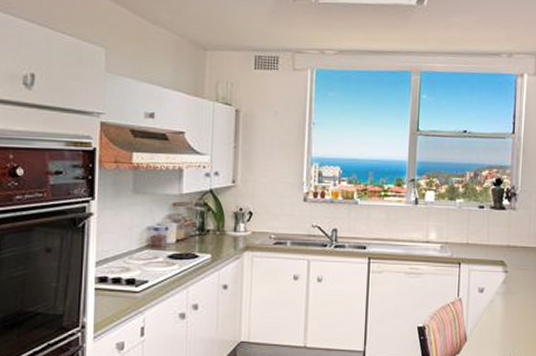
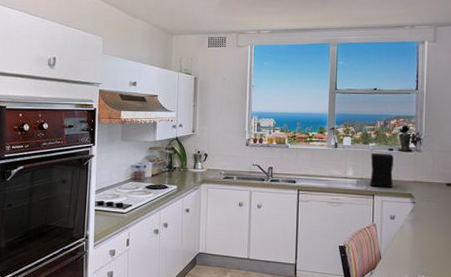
coffee maker: none [456,212,484,253] -> present [370,153,394,187]

